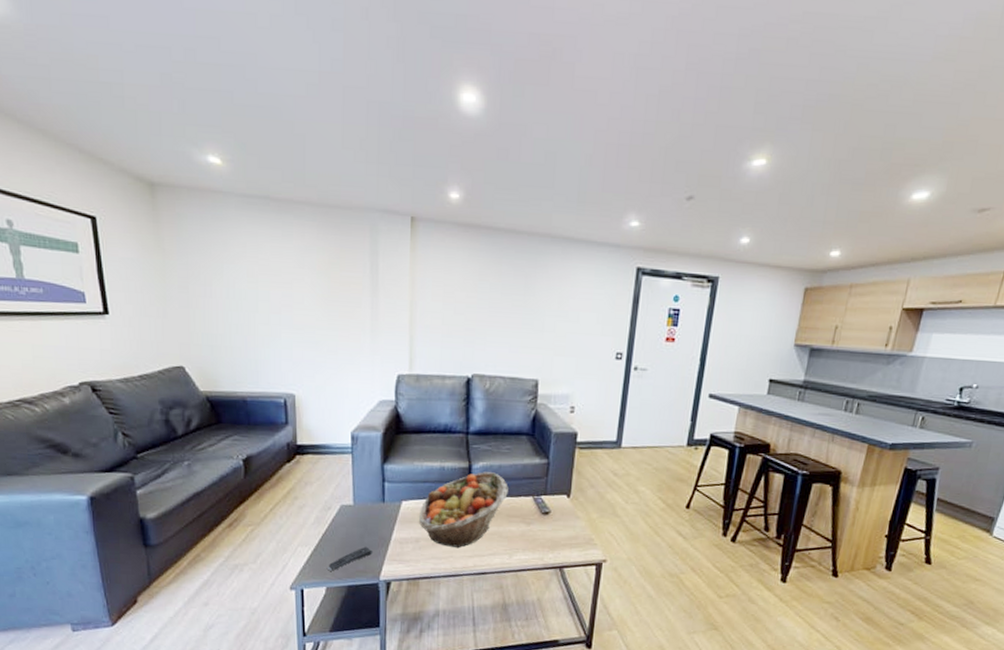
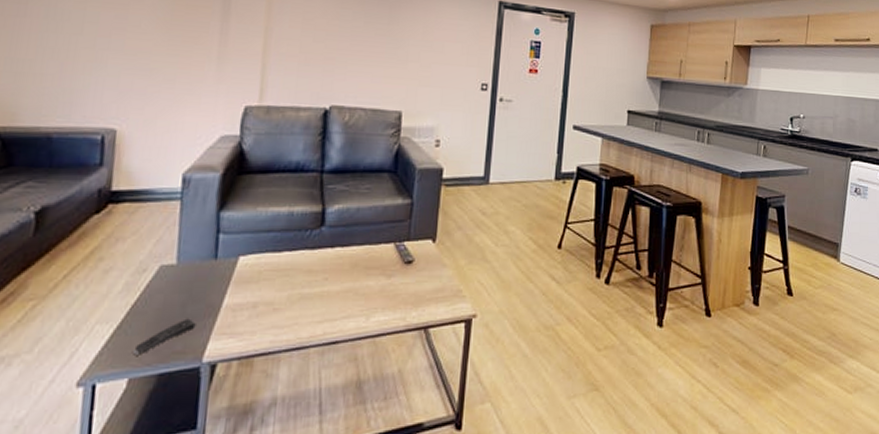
fruit basket: present [419,472,508,549] -> none [259,216,367,313]

